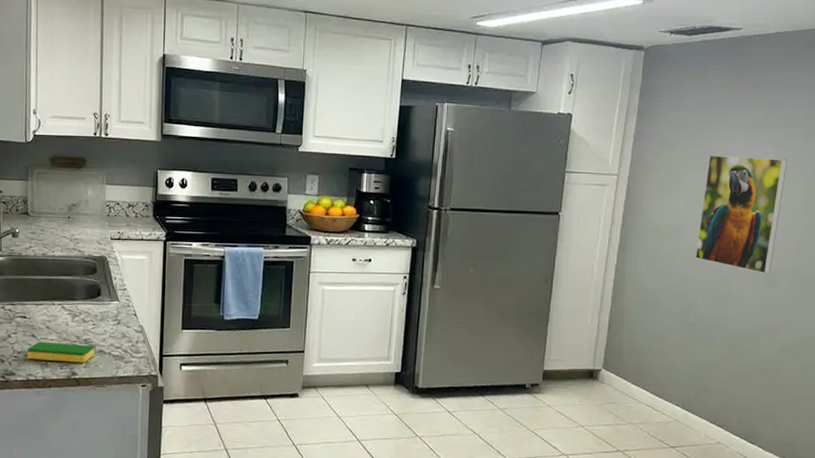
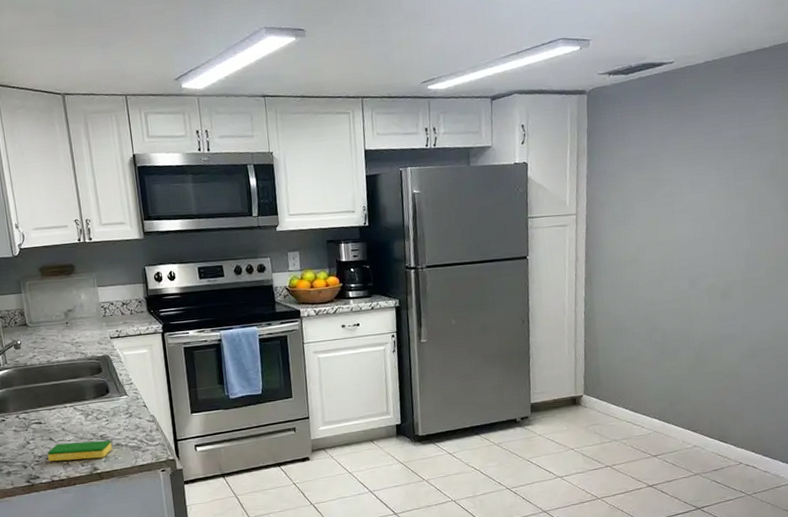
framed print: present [694,154,788,274] -> none [654,179,729,288]

